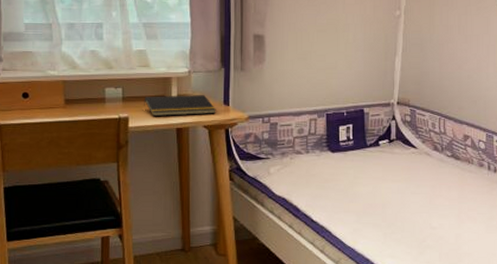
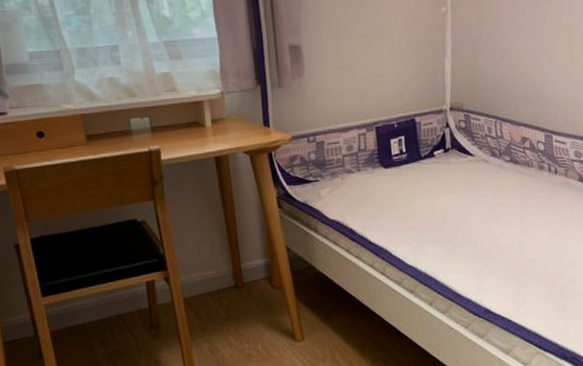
notepad: present [144,95,216,117] -> none [175,117,256,146]

